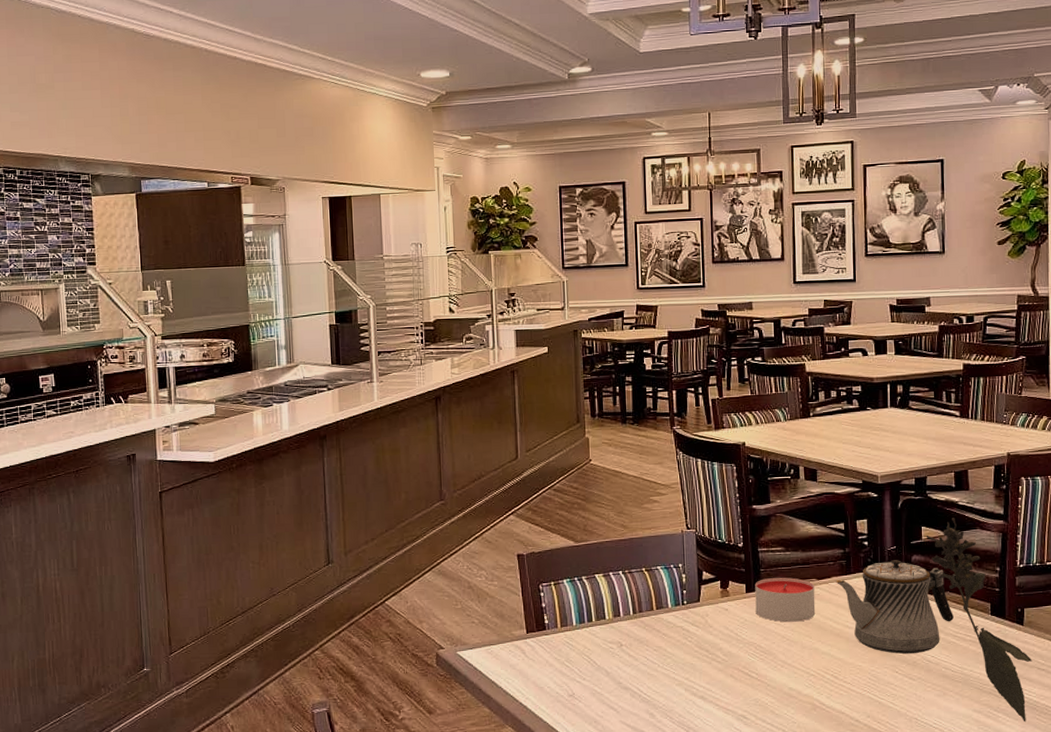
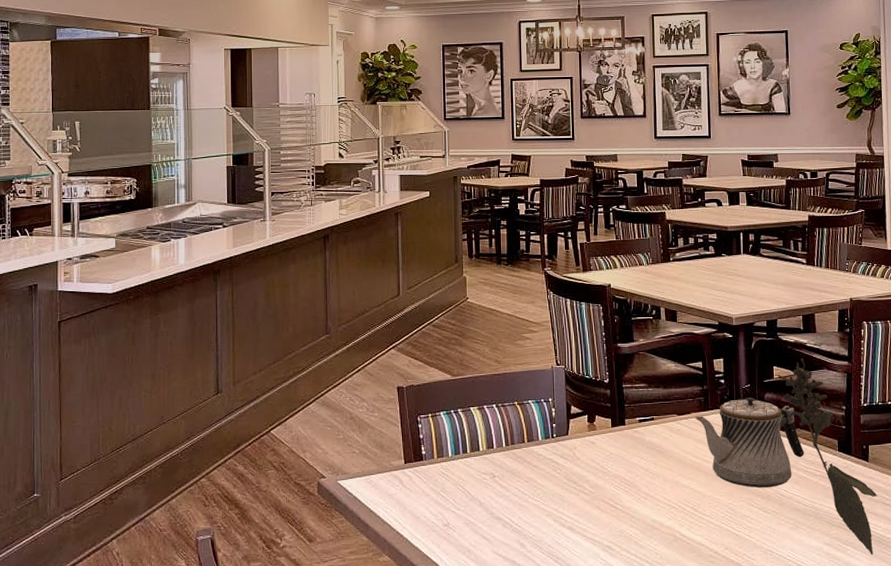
candle: present [755,577,816,622] -> none [620,412,676,456]

